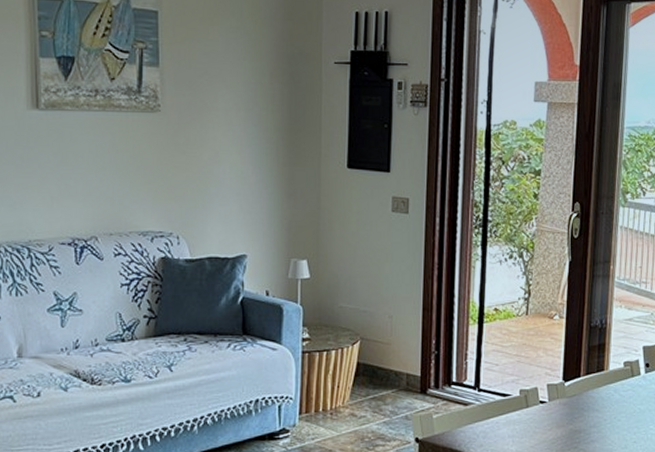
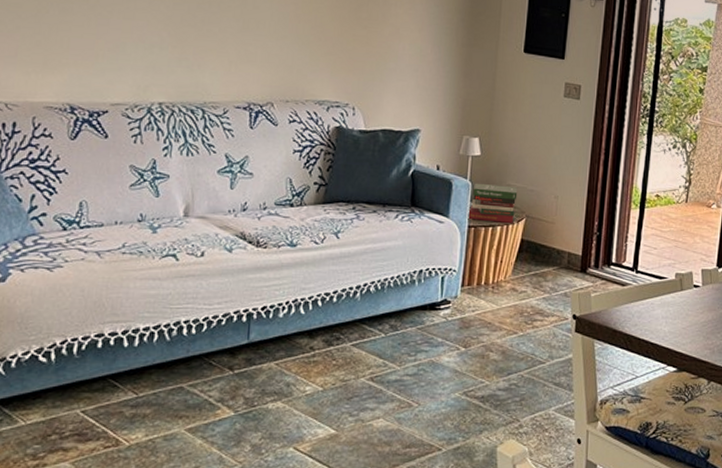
books: none [300,307,350,347] -> present [466,183,518,224]

